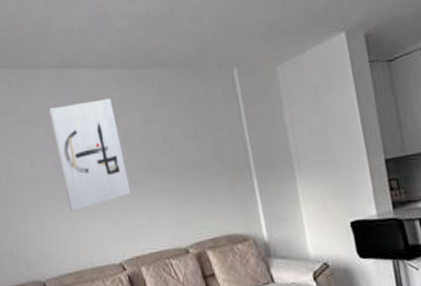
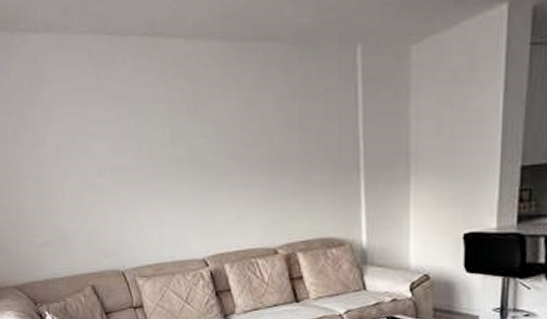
wall art: present [49,98,131,212] -> none [134,76,221,203]

